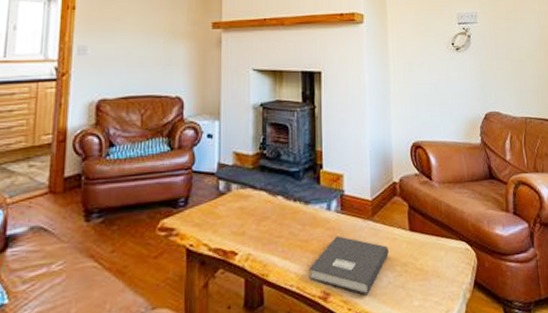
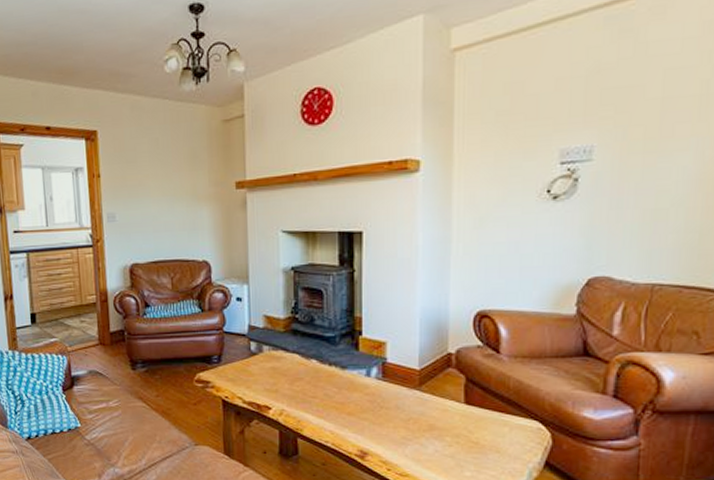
book: present [309,236,389,296] -> none [345,402,437,460]

